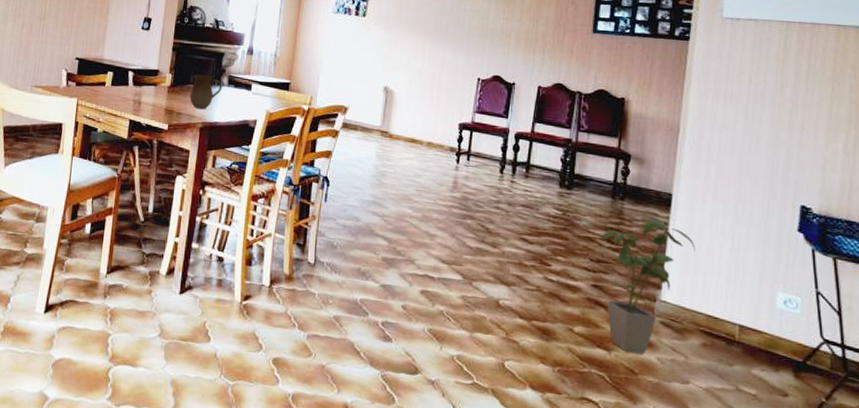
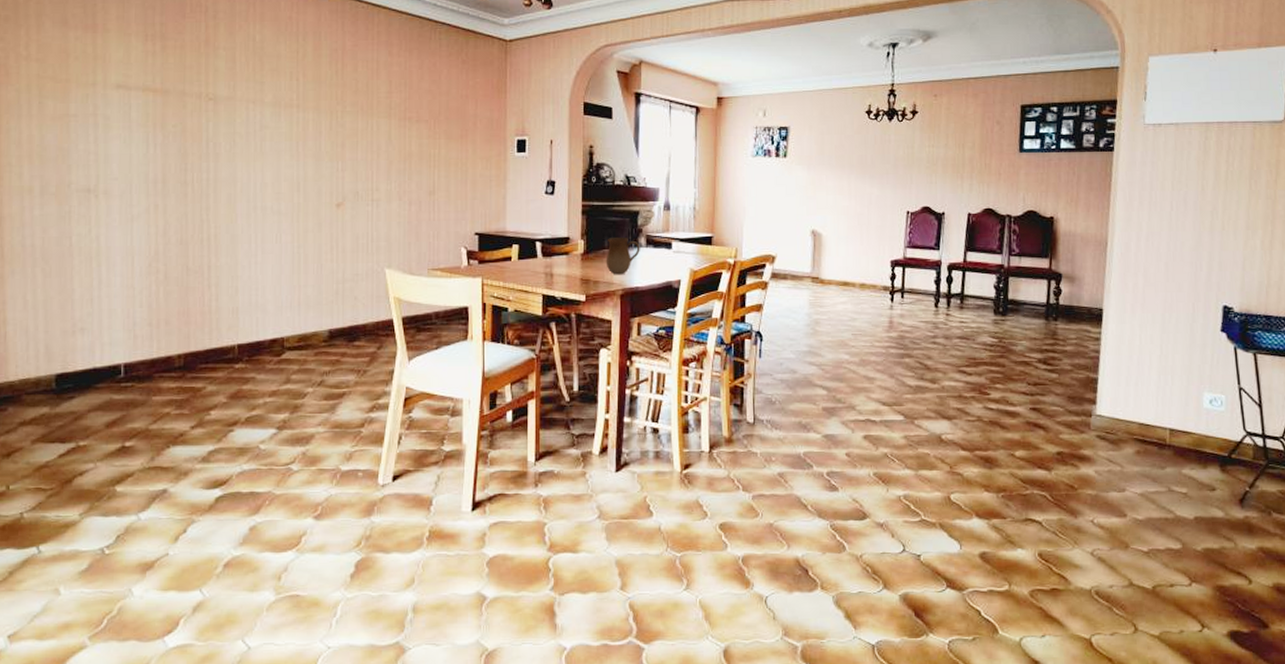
house plant: present [601,215,697,355] -> none [1037,333,1128,470]

